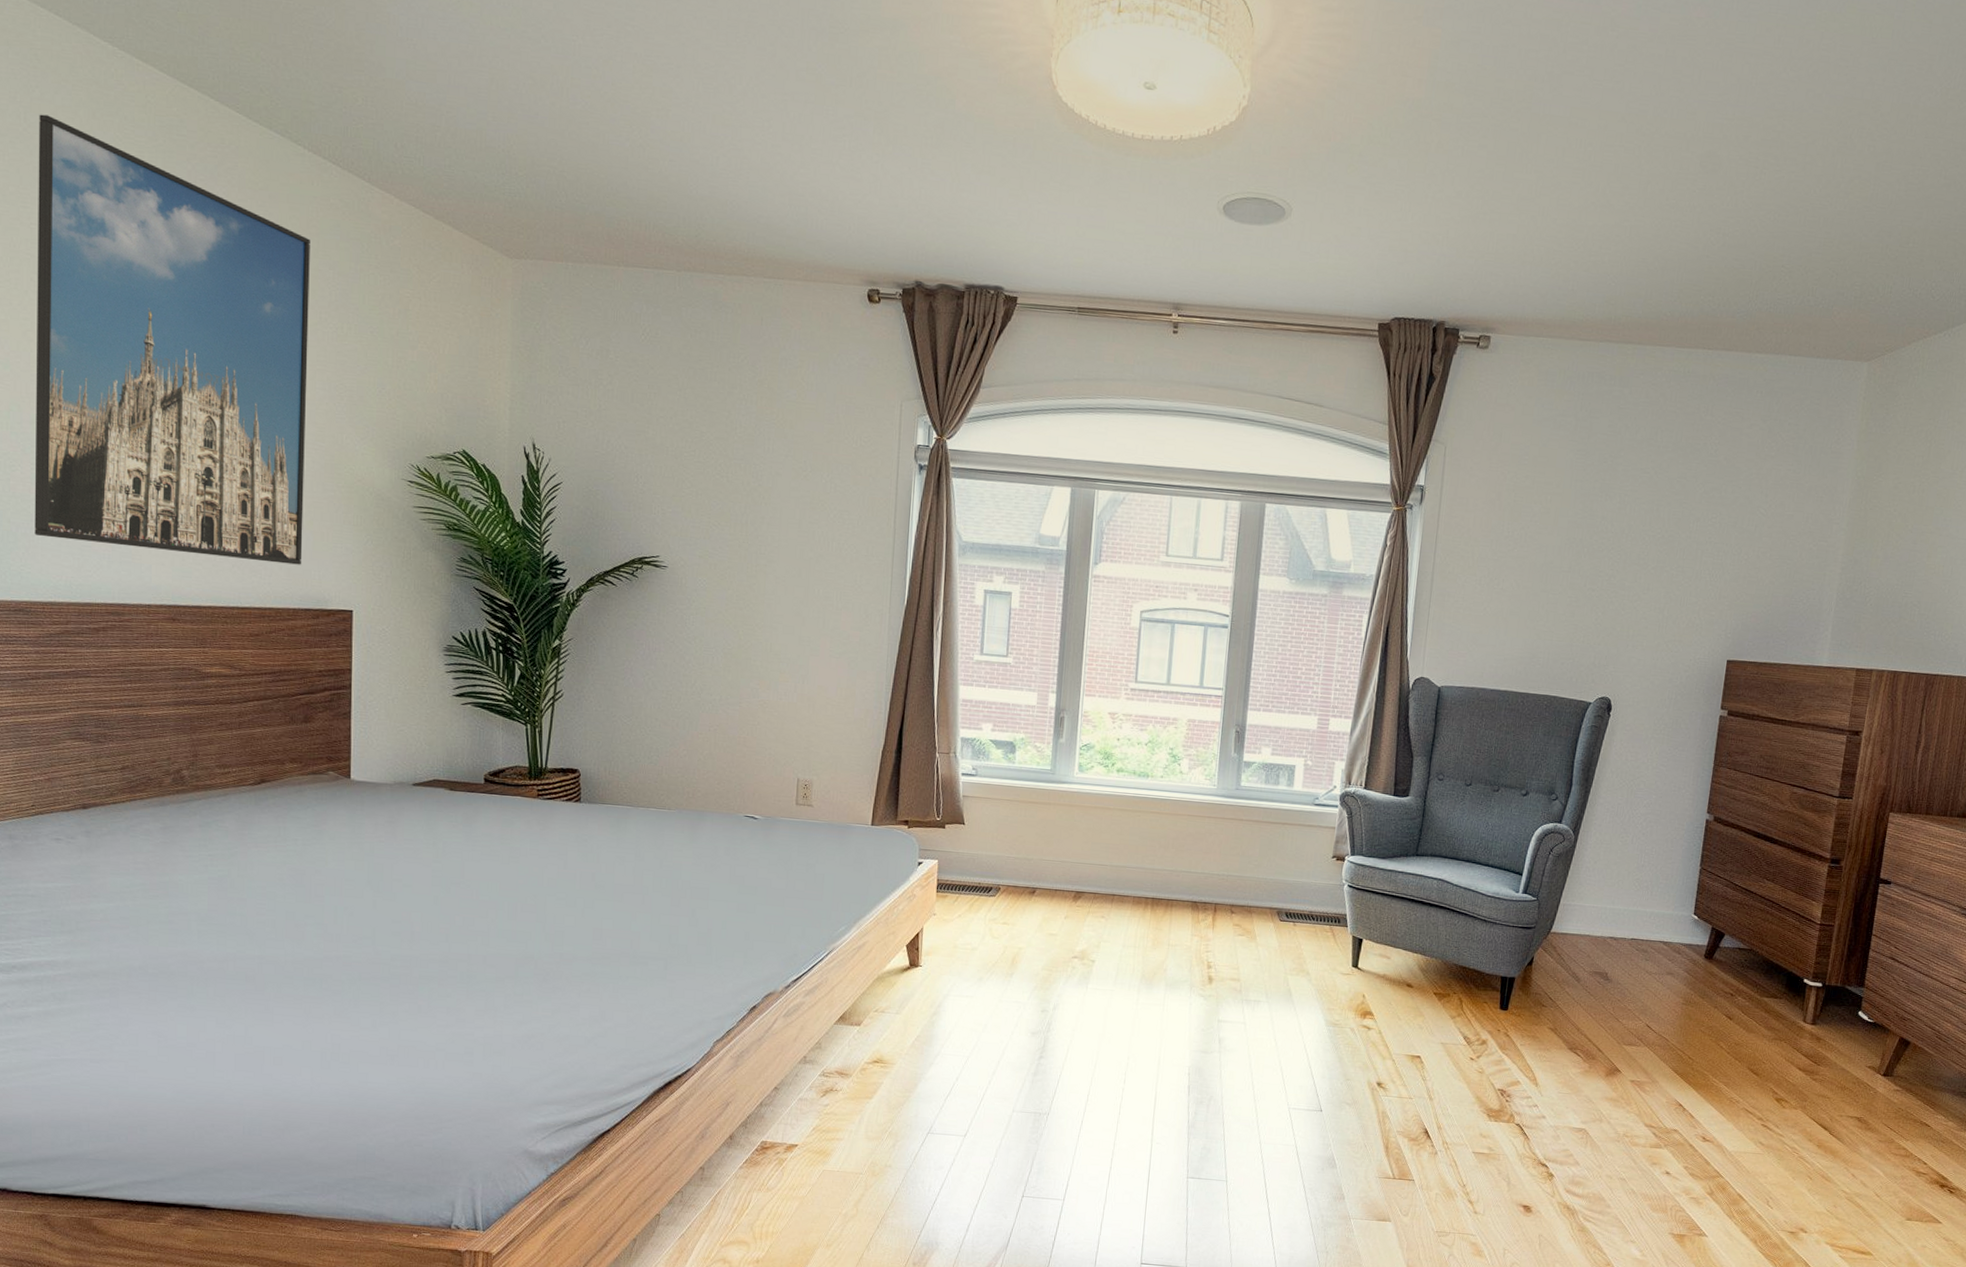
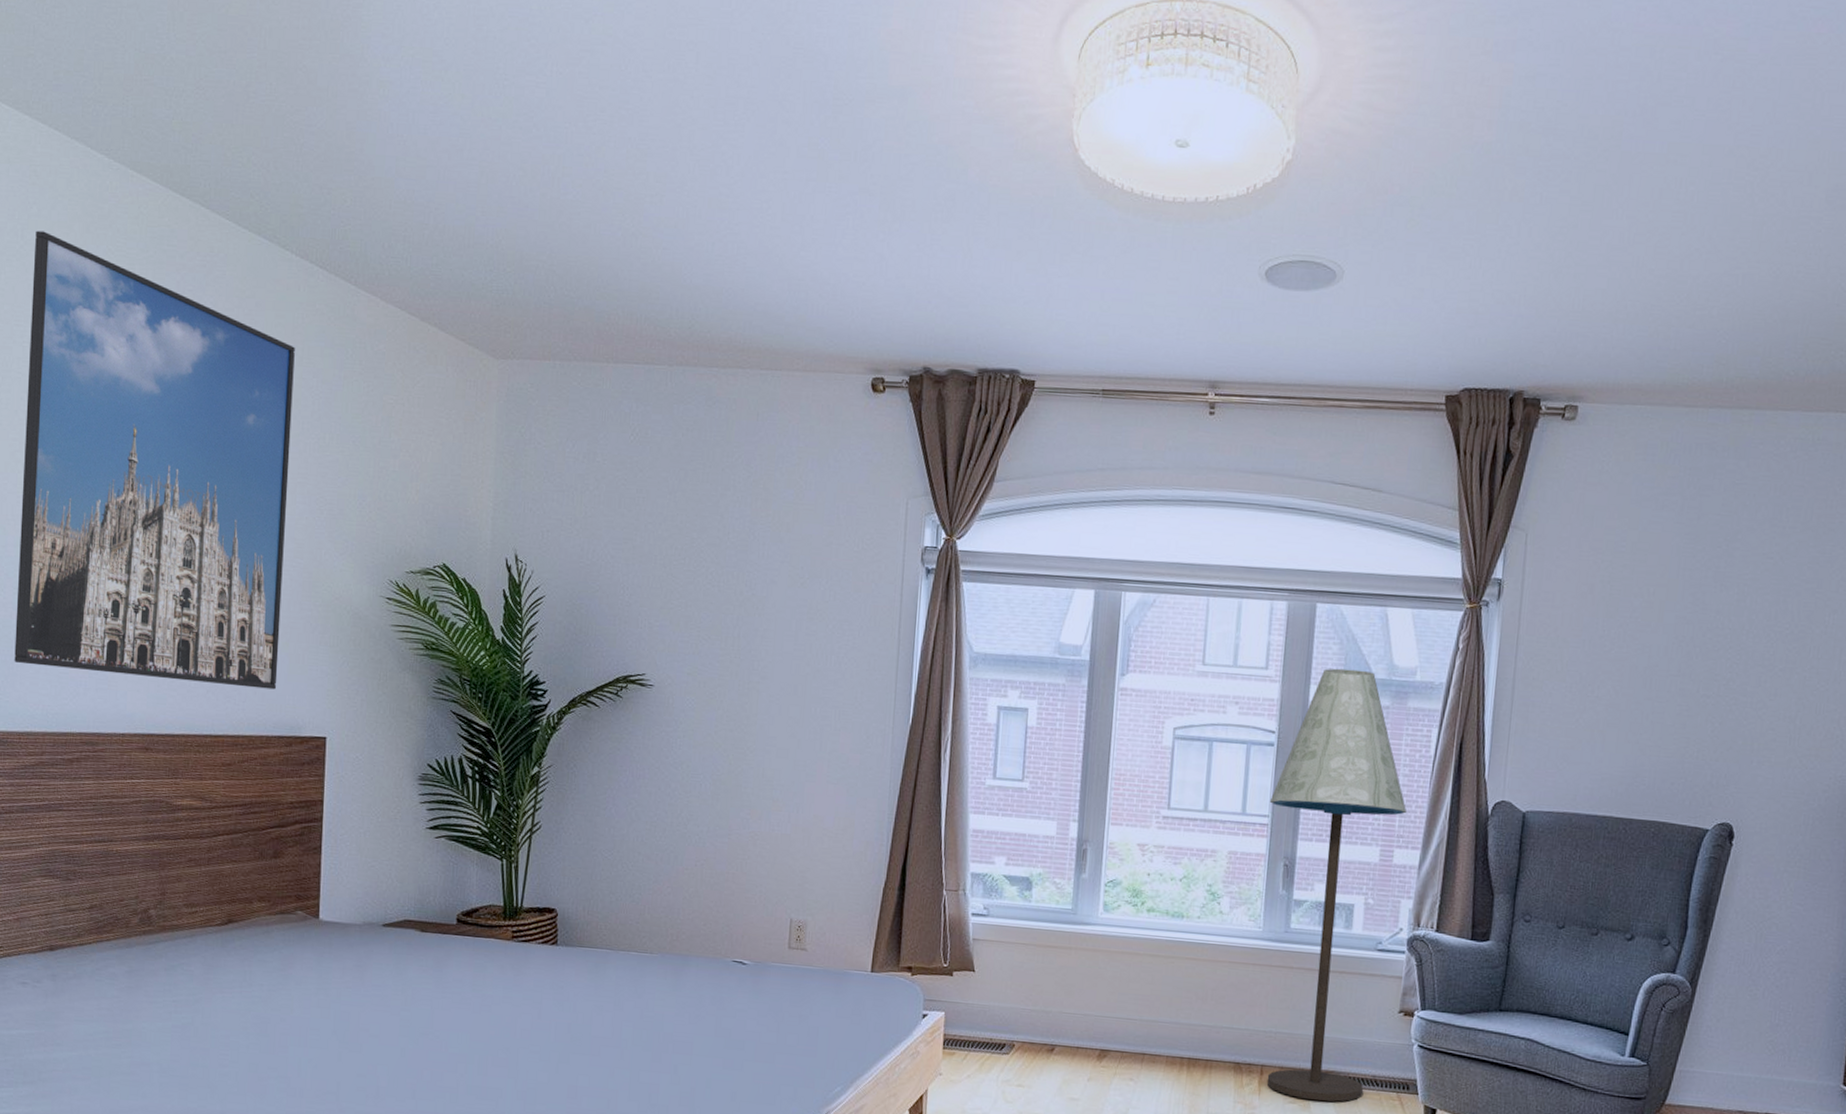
floor lamp: none [1219,561,1341,934] -> present [1267,668,1407,1102]

